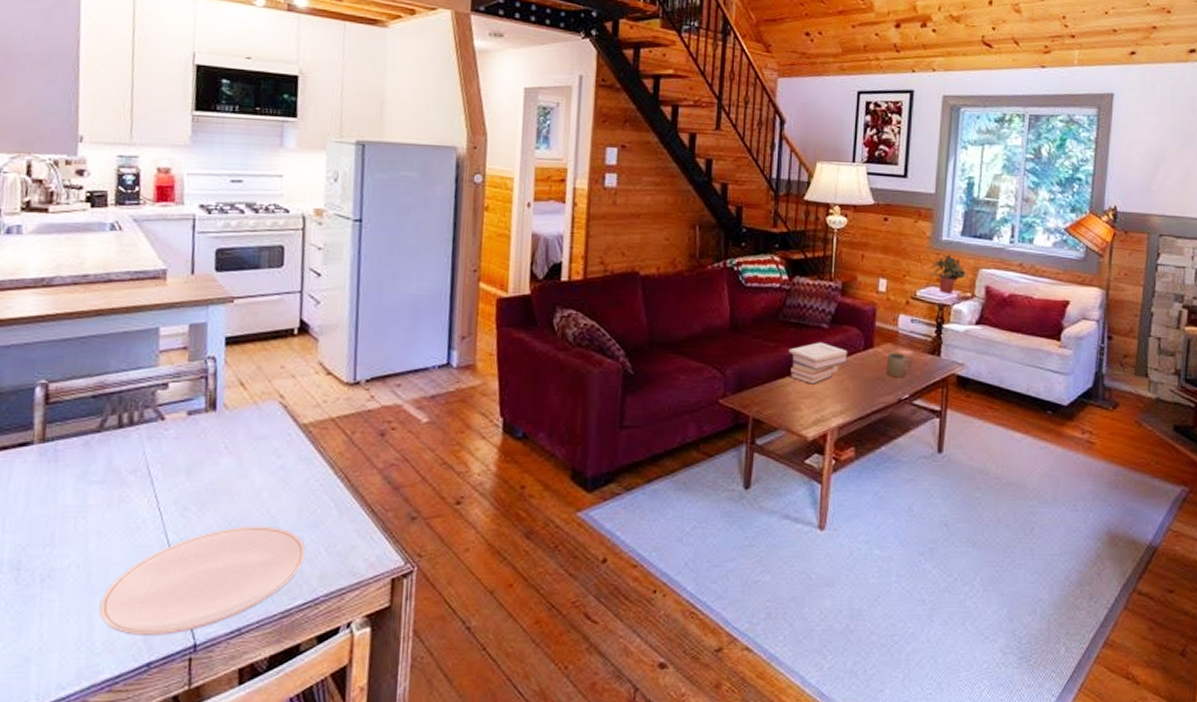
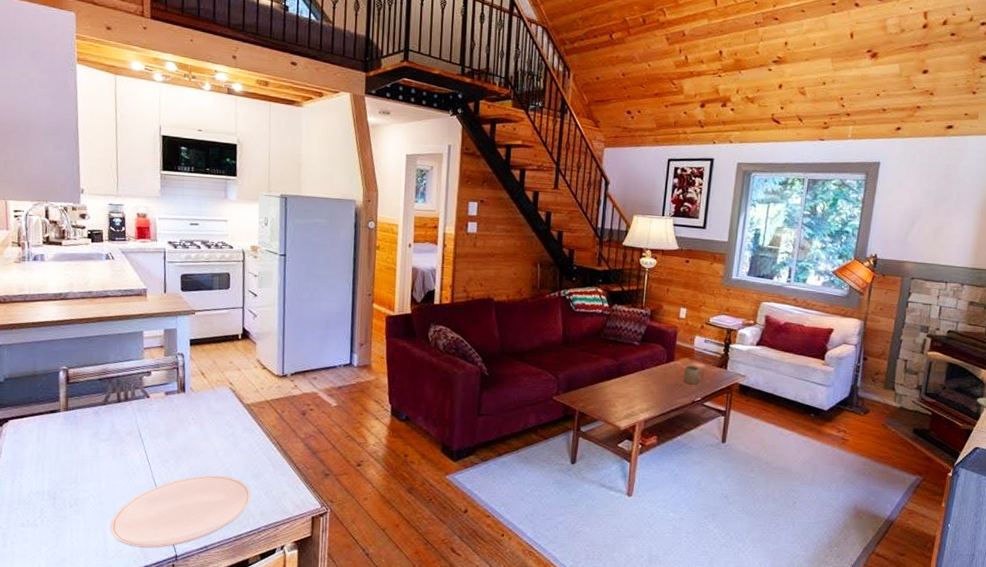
books: present [788,342,848,385] -> none [607,355,654,388]
potted plant: present [929,255,966,295] -> none [721,290,750,322]

